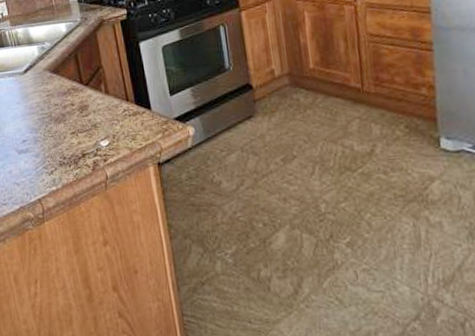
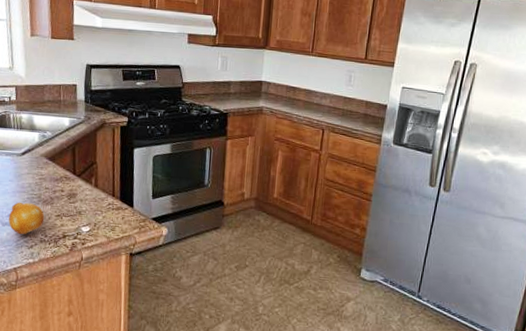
fruit: none [23,124,60,161] -> present [8,202,45,235]

